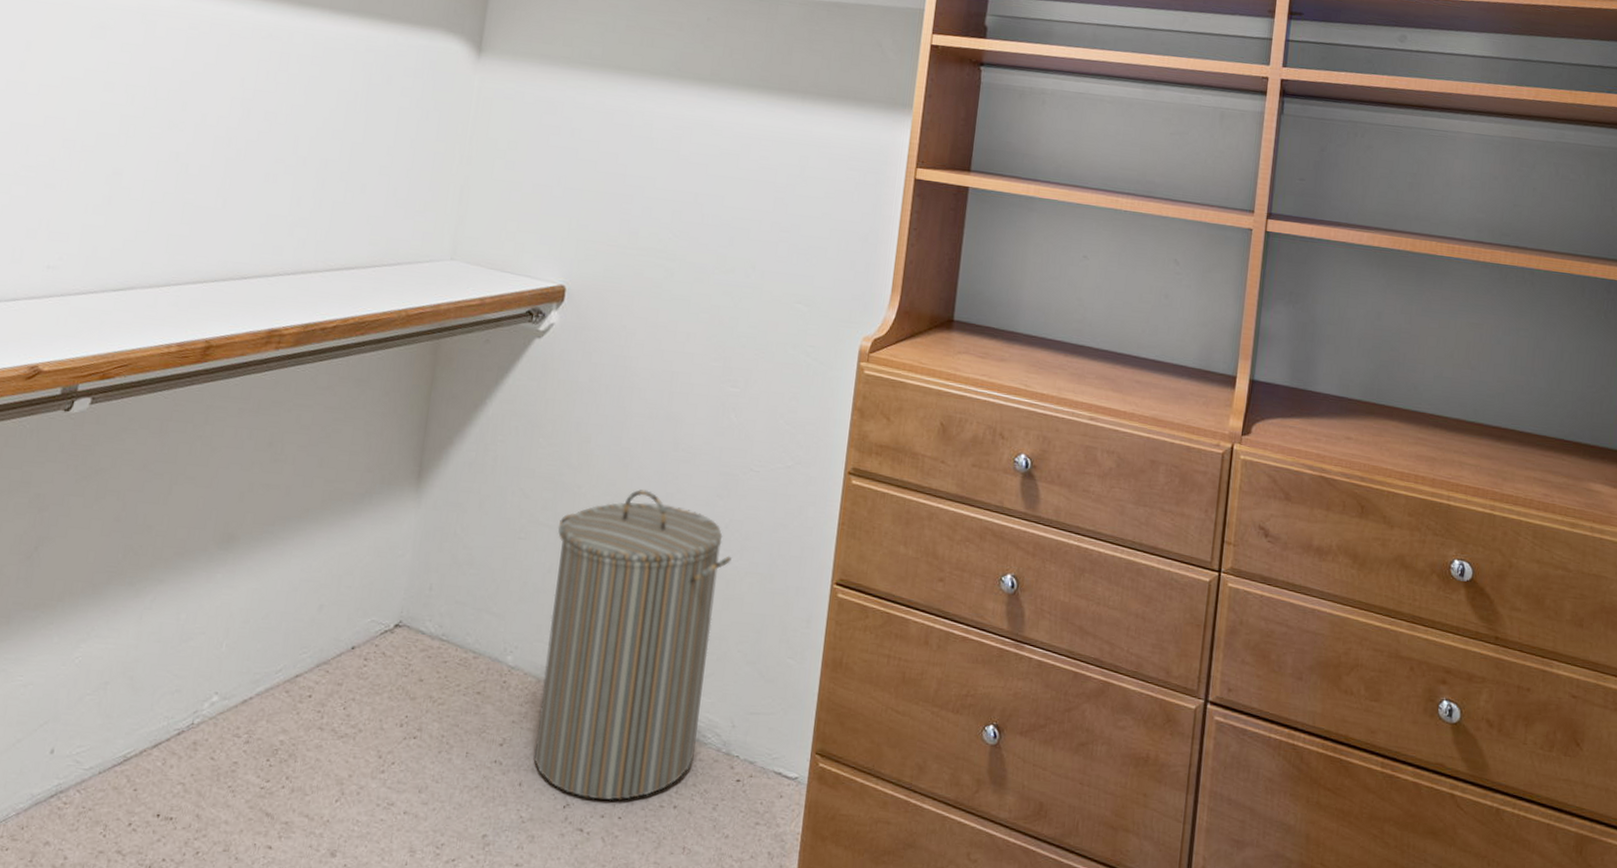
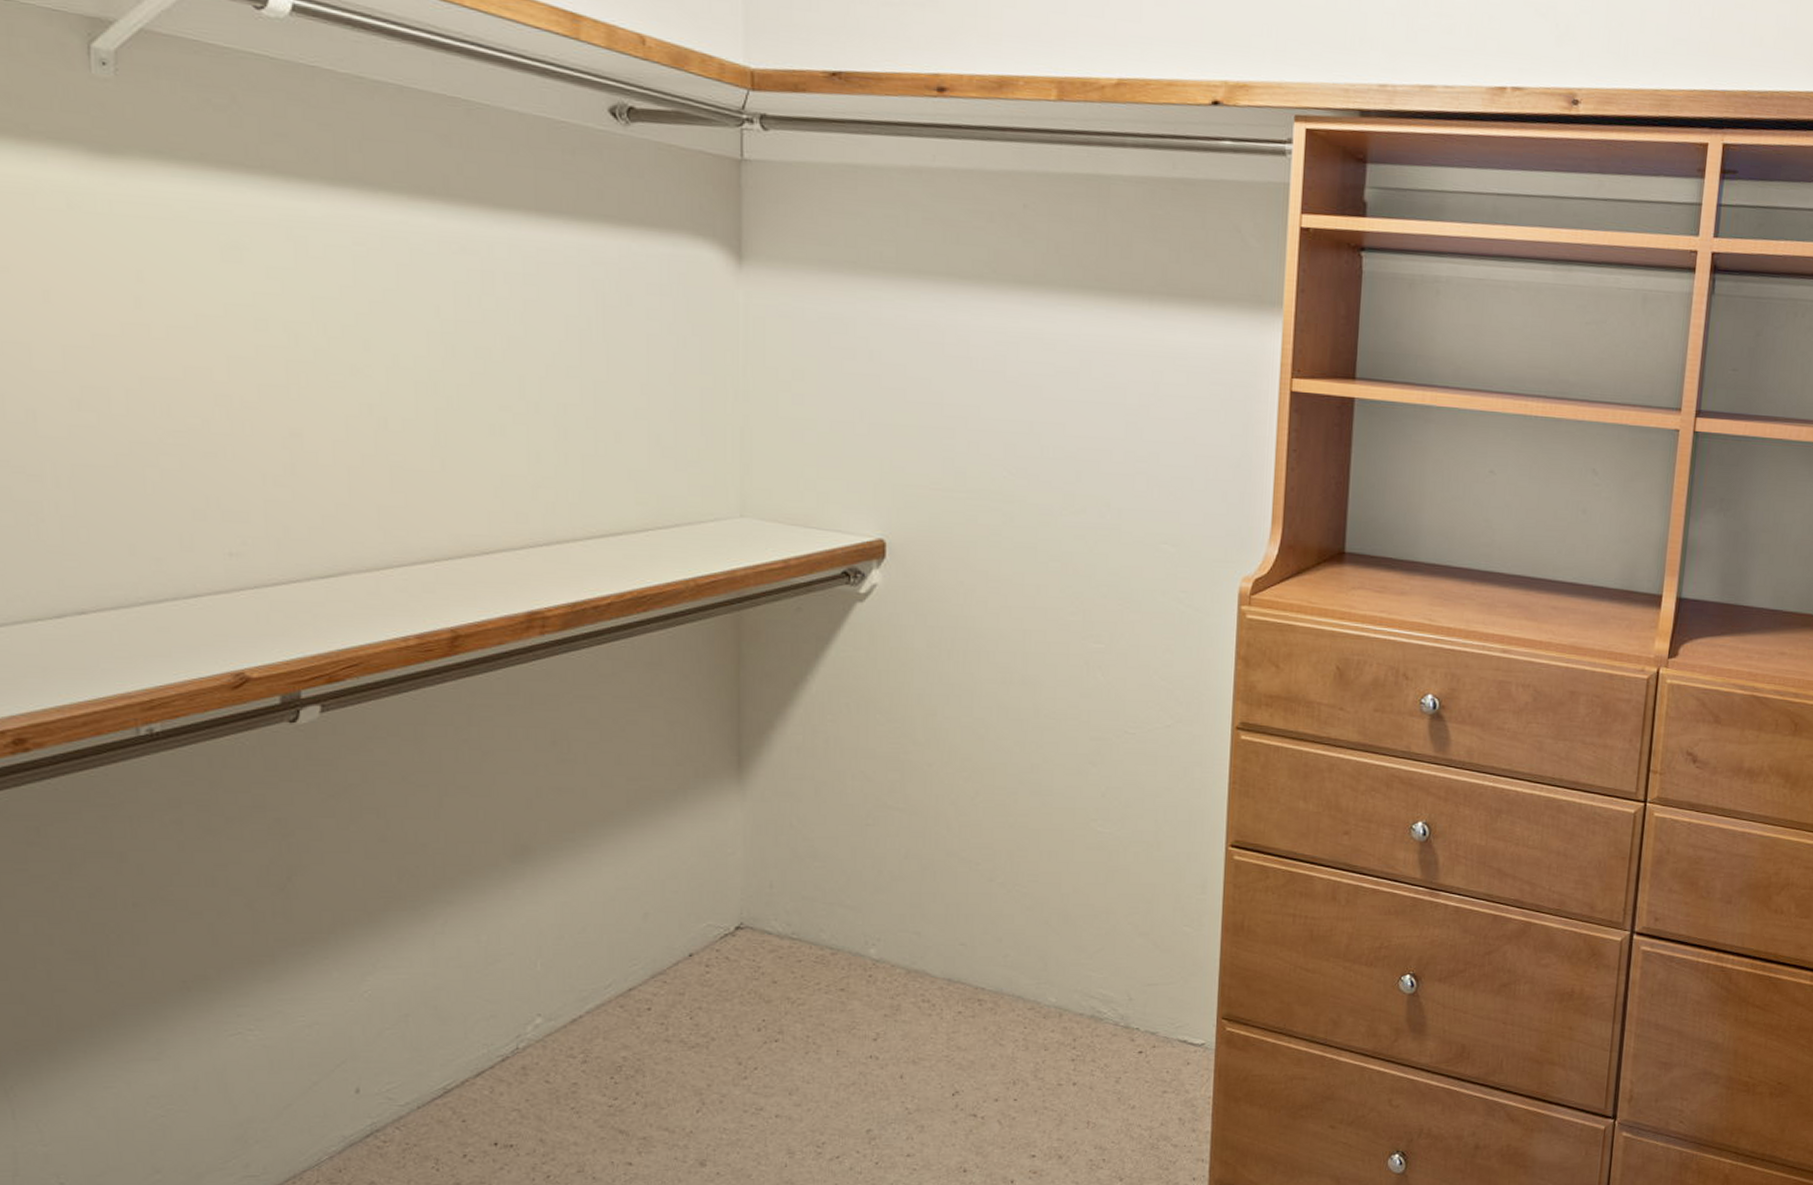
laundry hamper: present [534,489,733,801] -> none [910,762,1113,1085]

